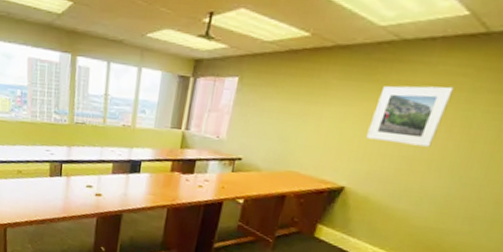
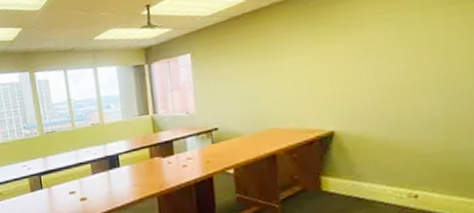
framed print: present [366,85,454,147] -> none [332,10,407,79]

